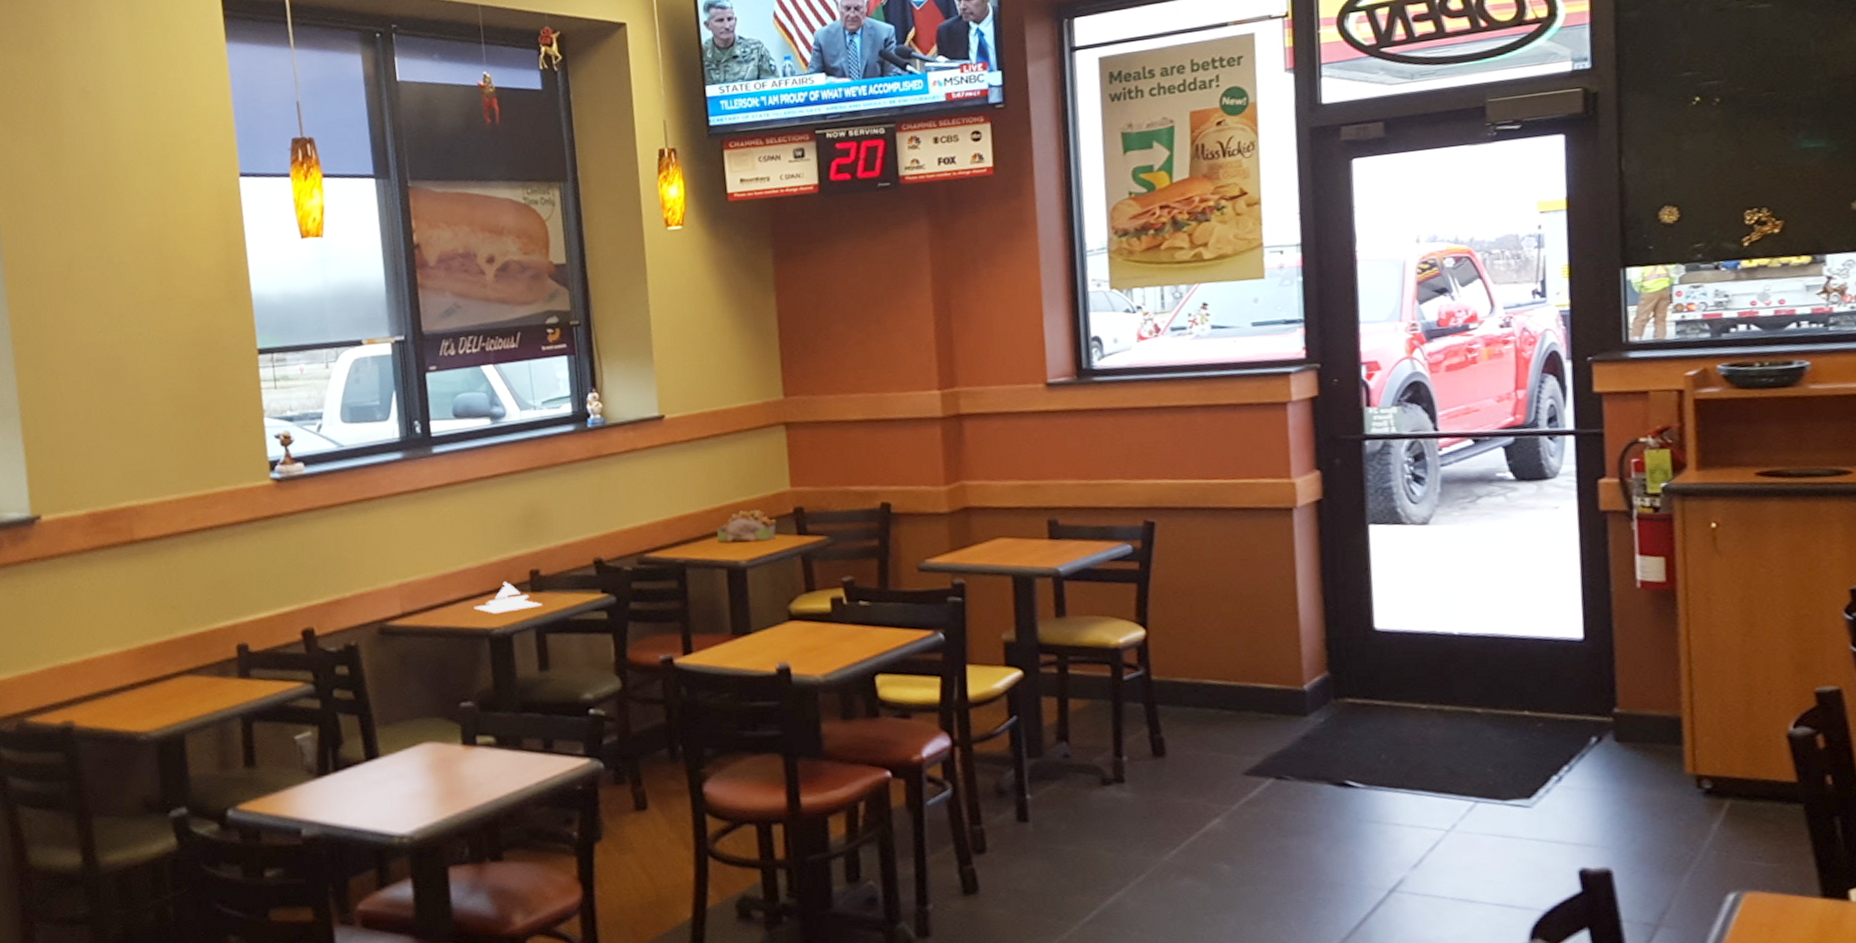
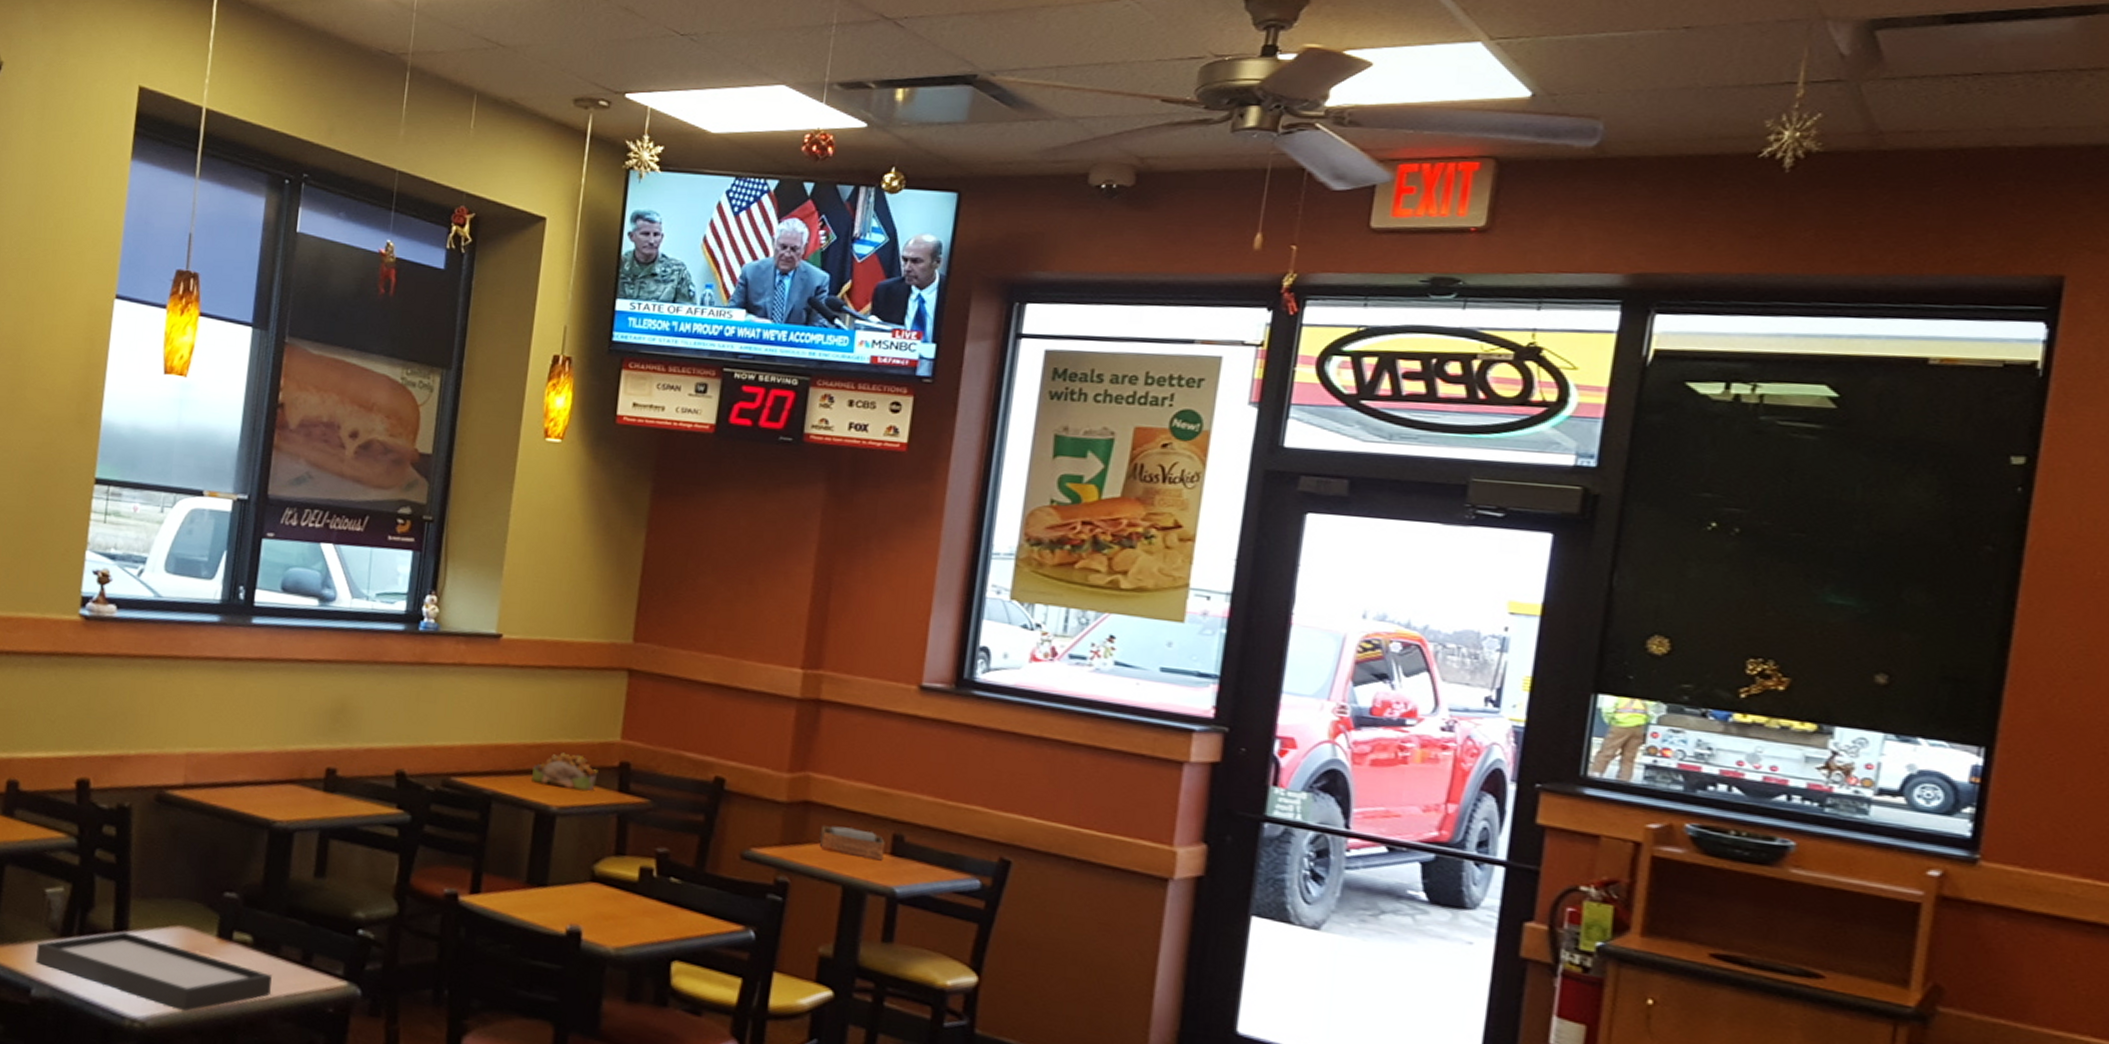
tray: none [298,759,522,817] -> present [36,932,272,1011]
napkin: present [474,581,542,614] -> none [260,774,332,809]
napkin holder: none [983,522,1044,549] -> present [819,825,885,861]

